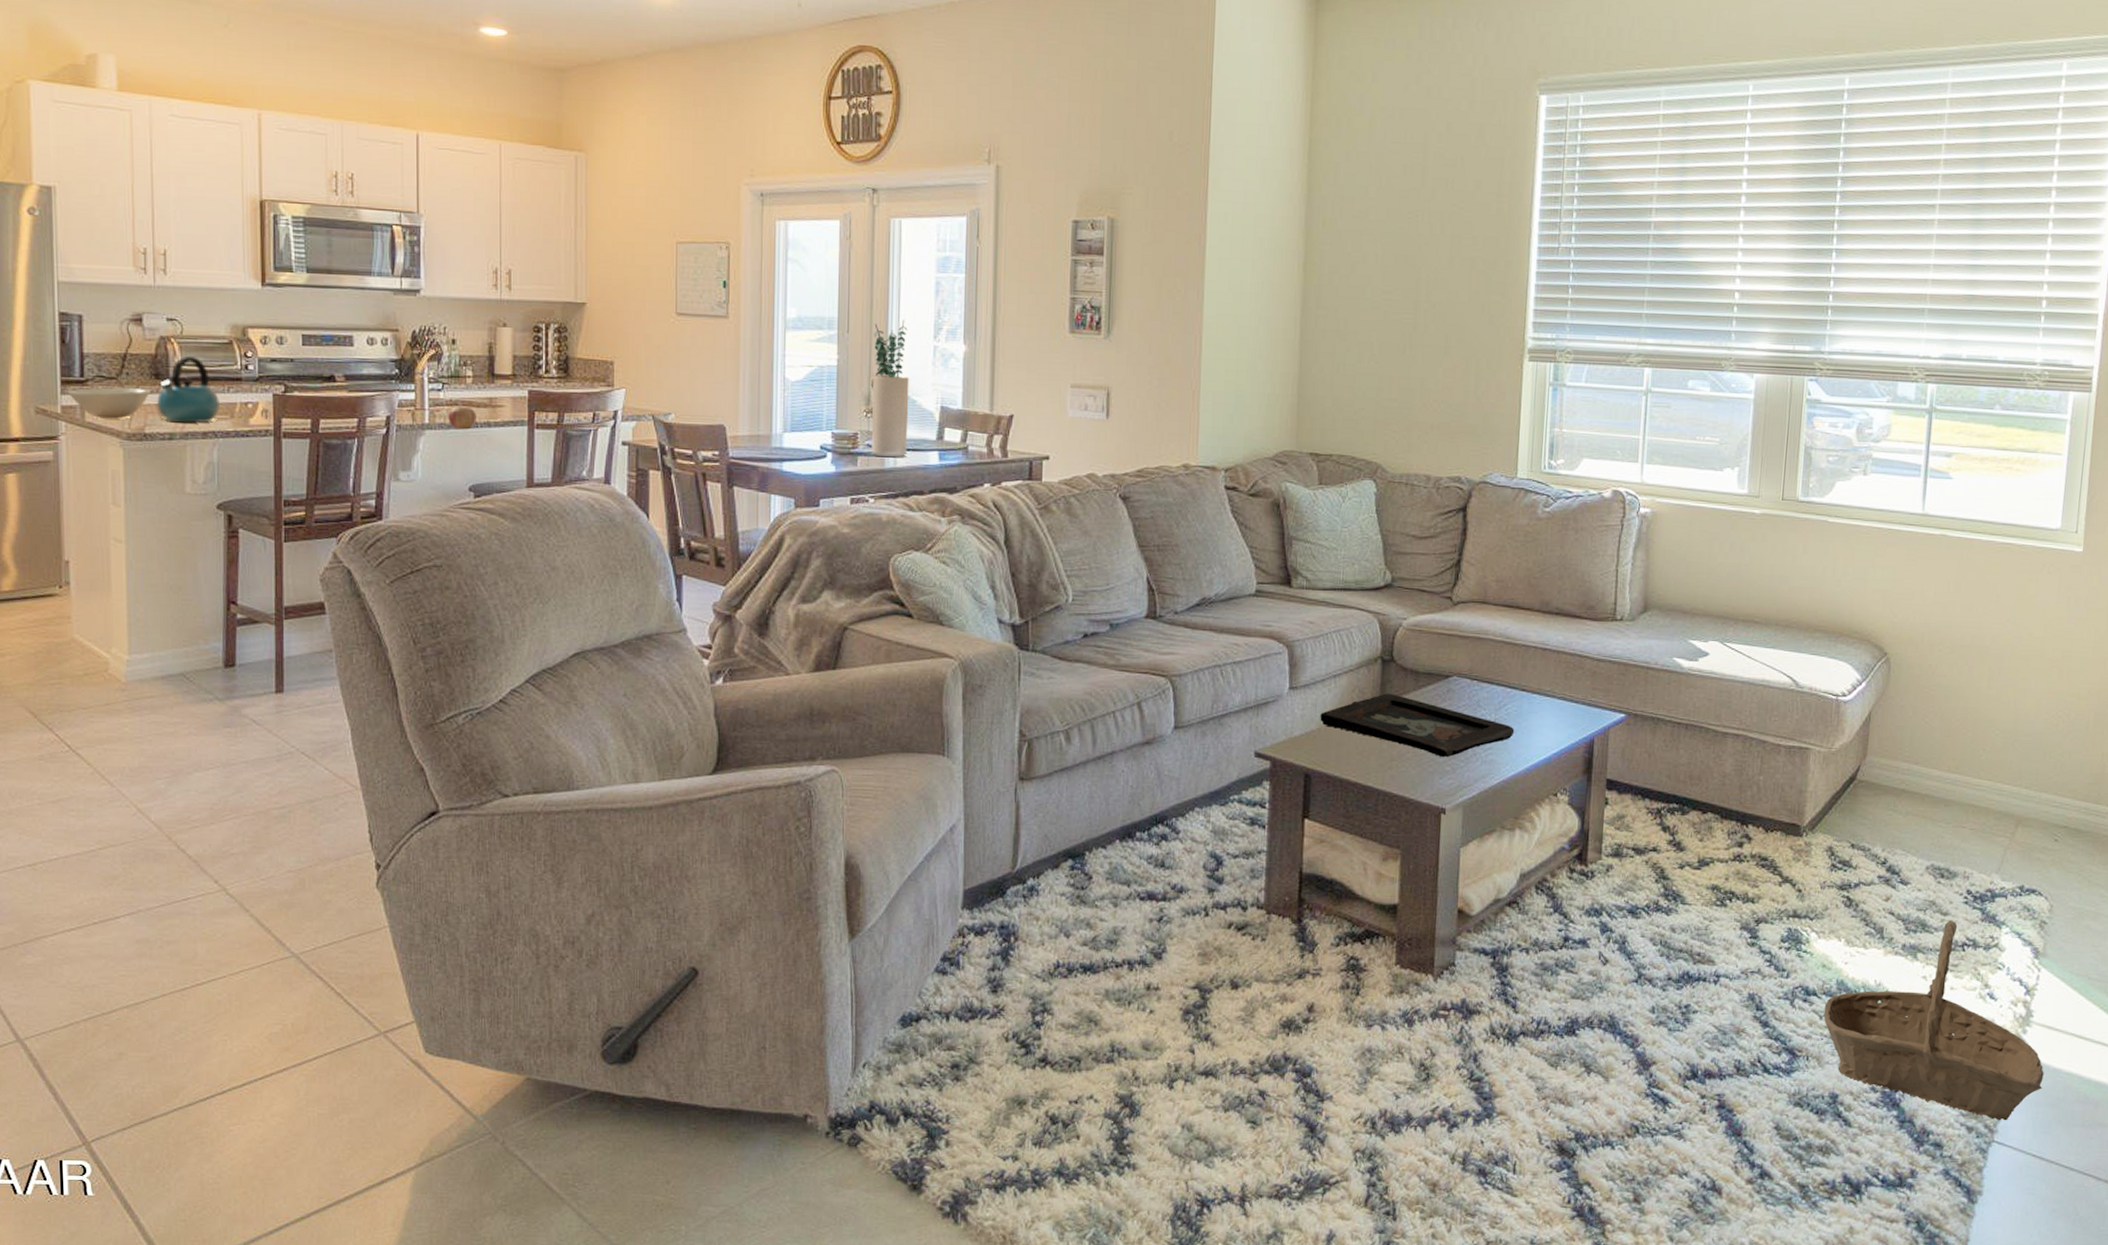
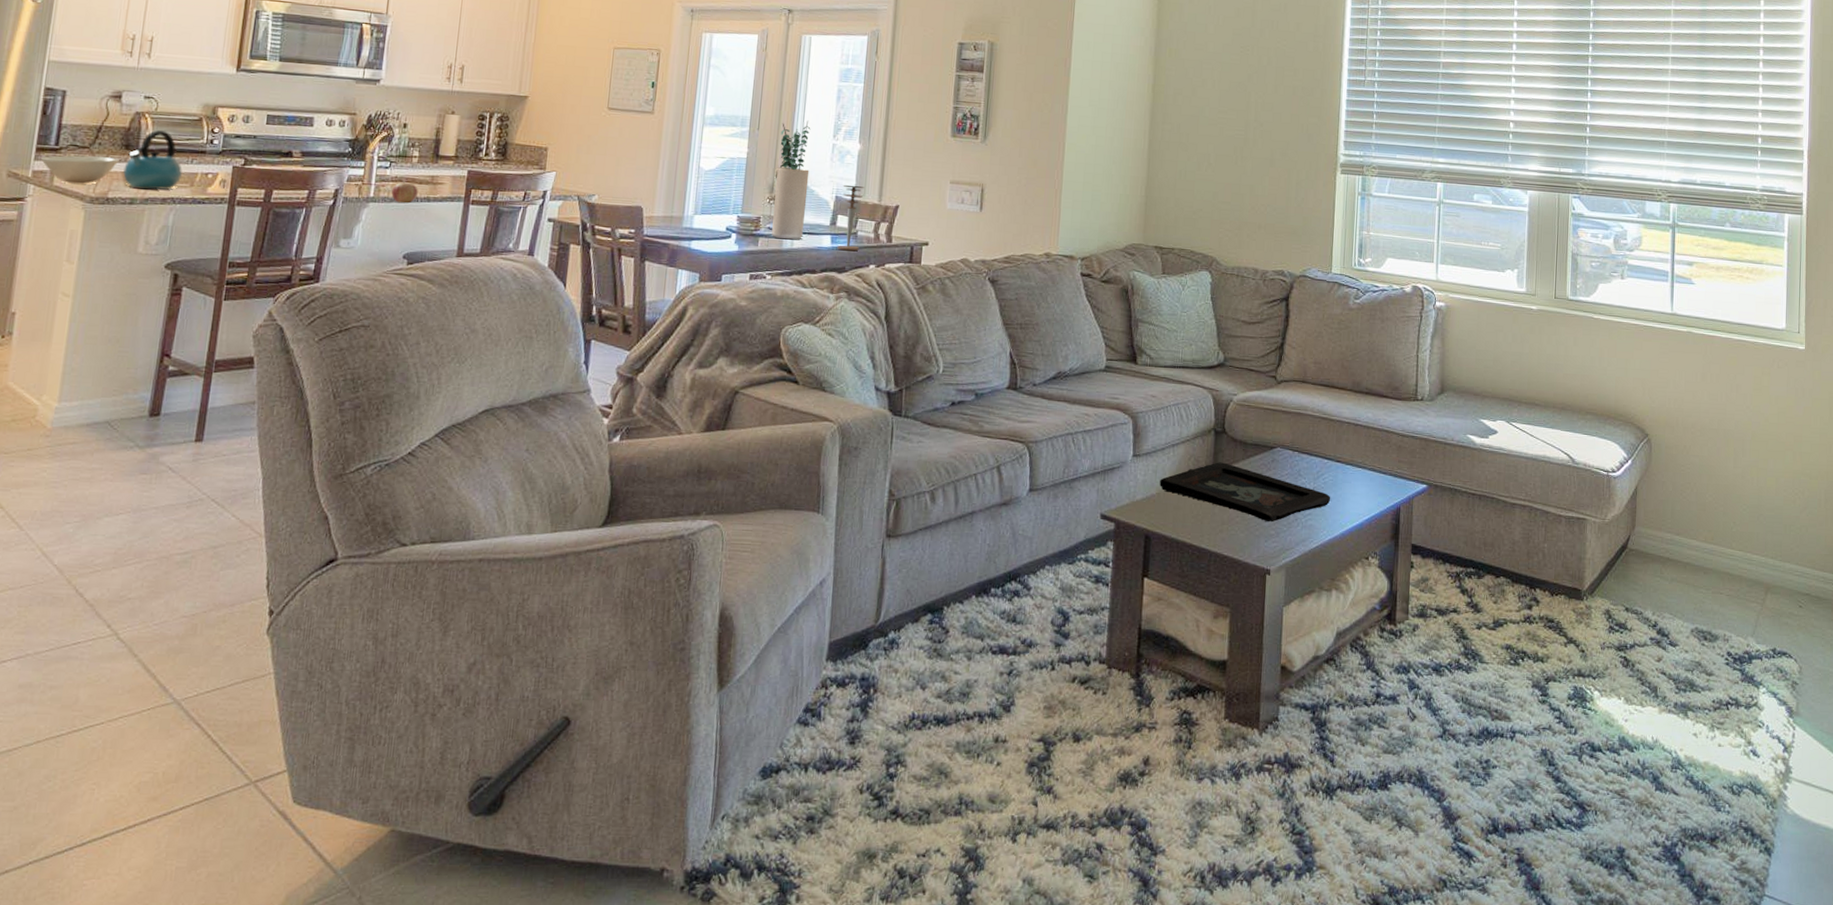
candlestick: none [946,393,973,469] -> present [837,185,865,252]
basket: present [1823,920,2044,1121] -> none [1608,680,1805,875]

